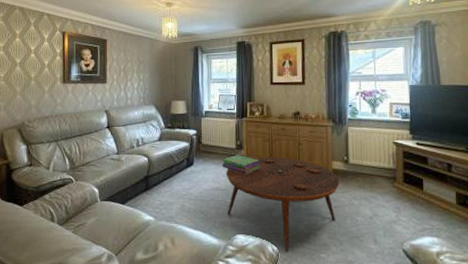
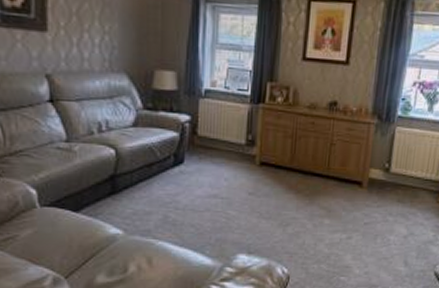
stack of books: present [222,155,260,174] -> none [225,153,277,179]
coffee table: present [226,157,340,252] -> none [227,158,376,275]

